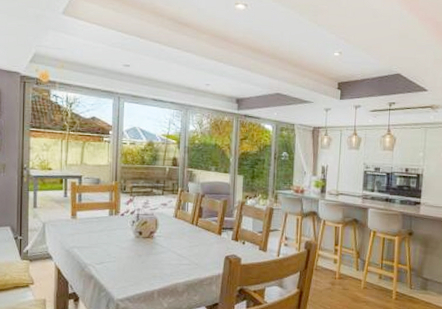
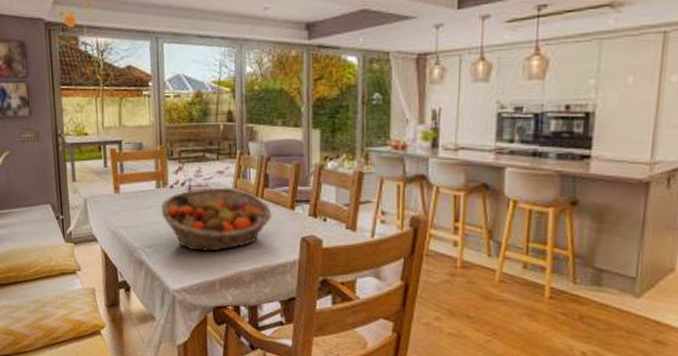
fruit basket: none [112,216,203,267] -> present [161,187,272,252]

